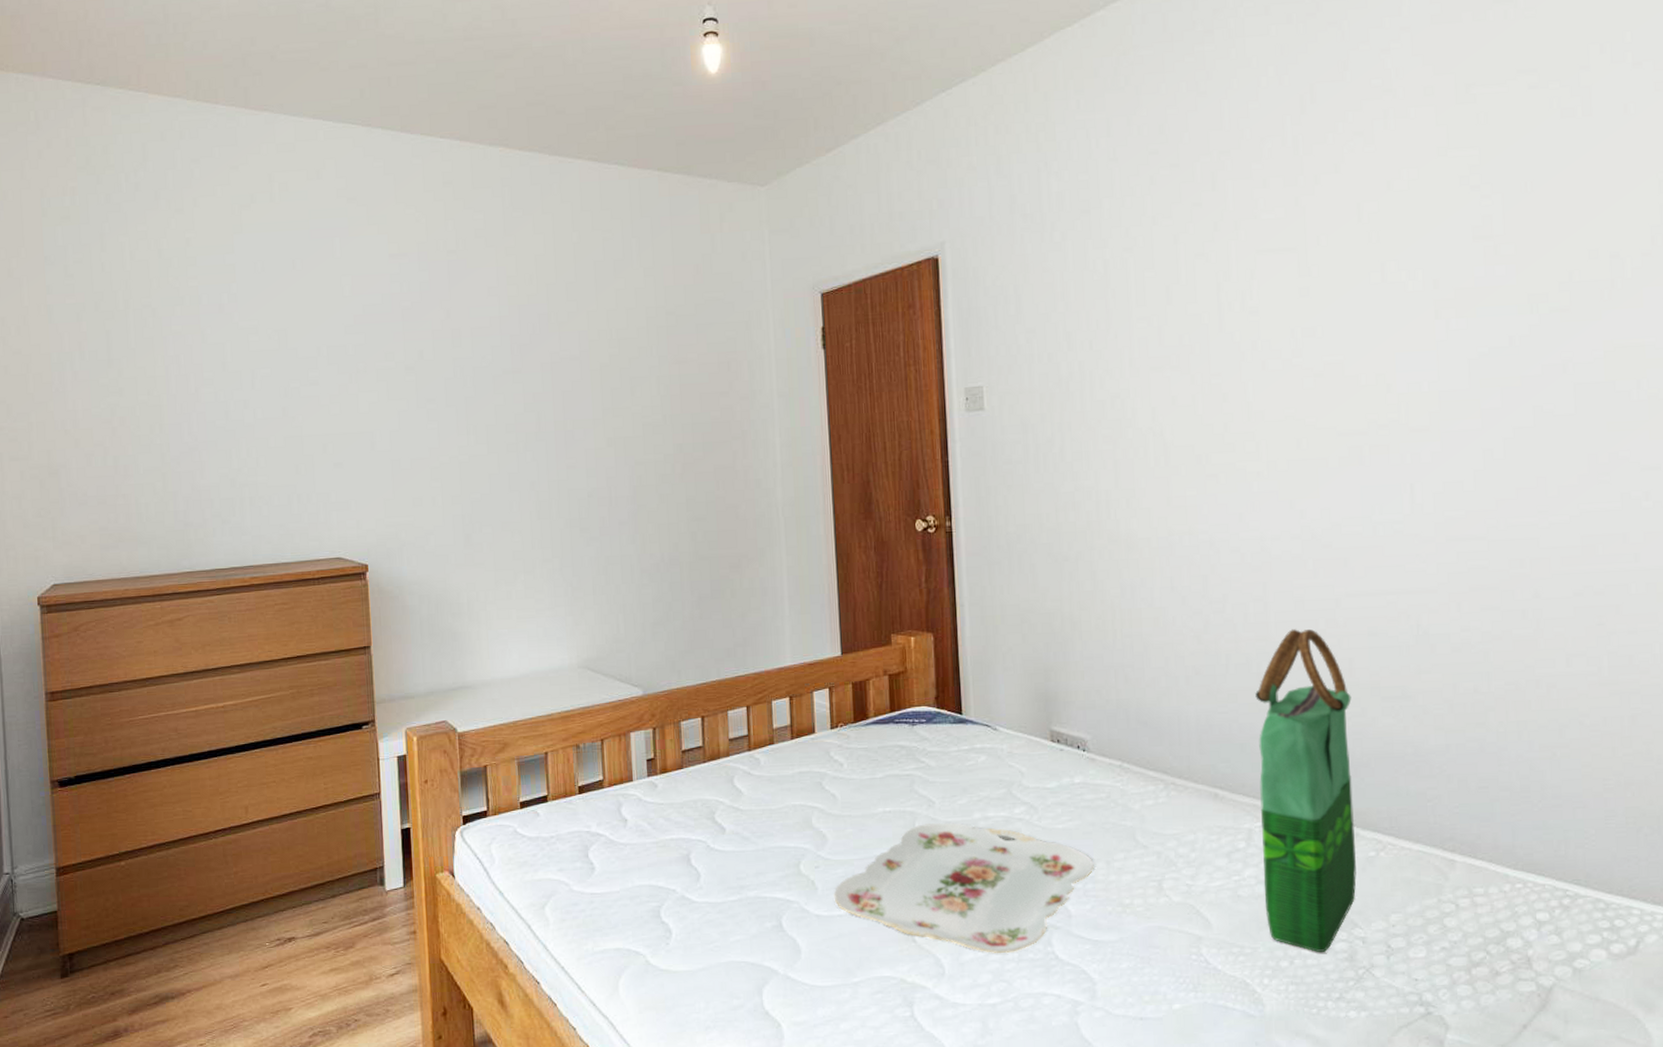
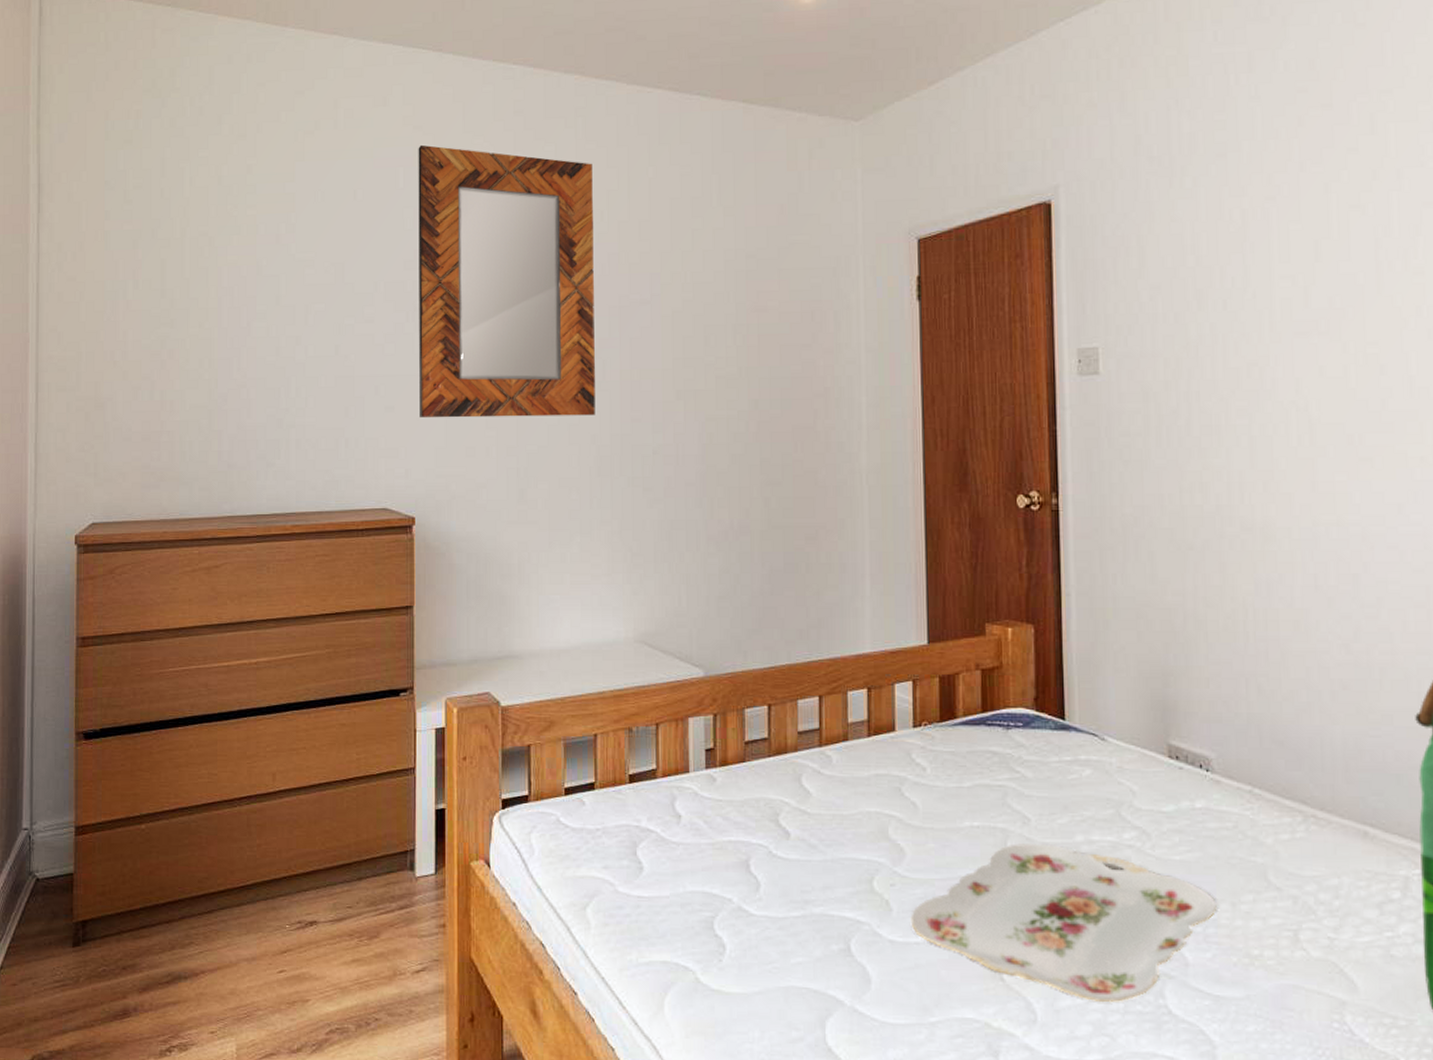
home mirror: none [352,215,533,473] -> present [418,144,595,418]

